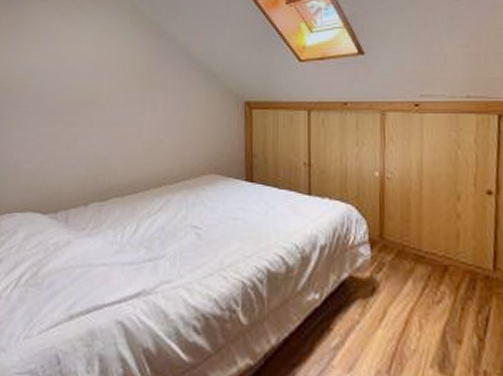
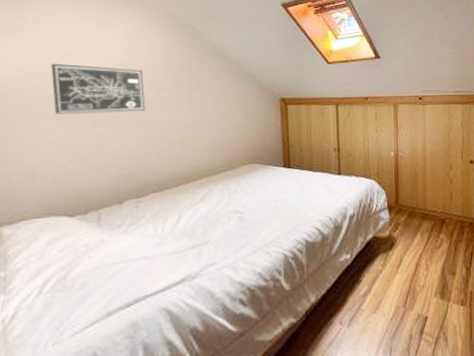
wall art: none [35,64,112,113] -> present [51,63,146,114]

